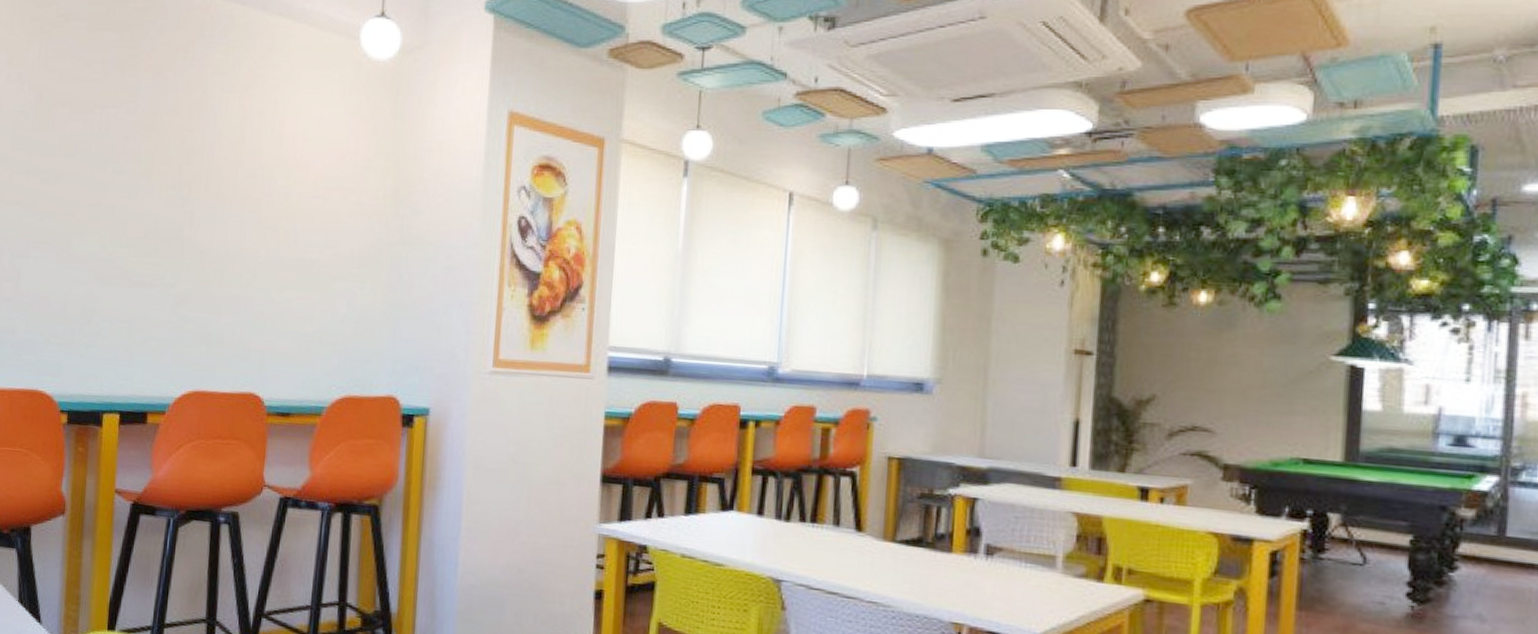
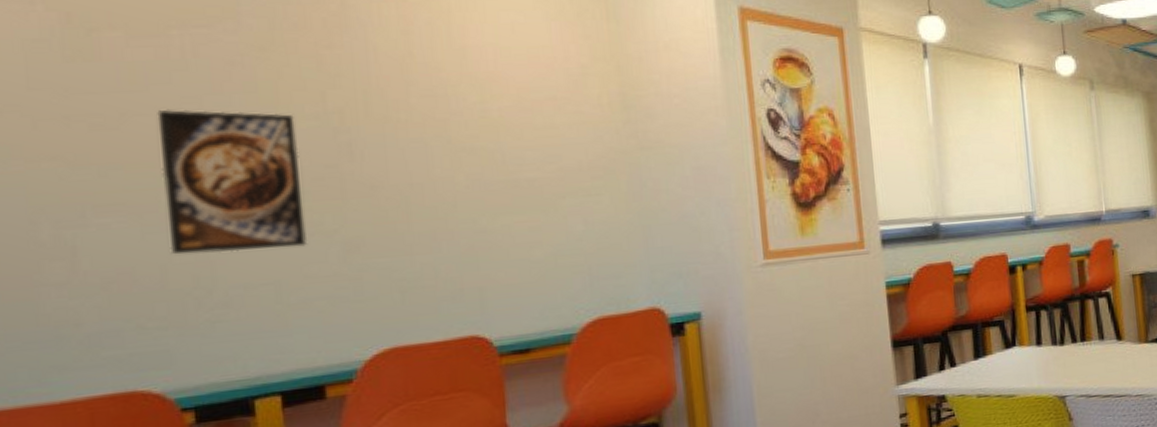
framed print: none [71,171,160,295] -> present [157,109,306,255]

